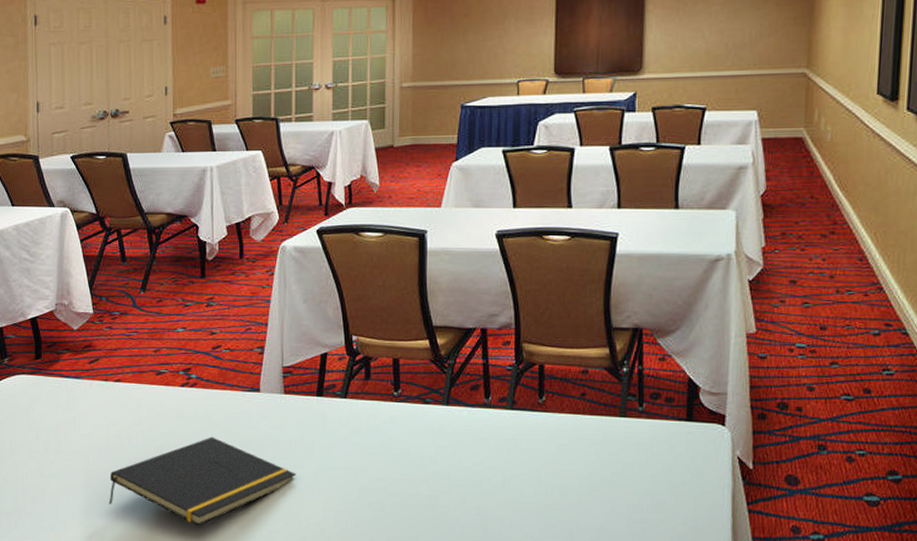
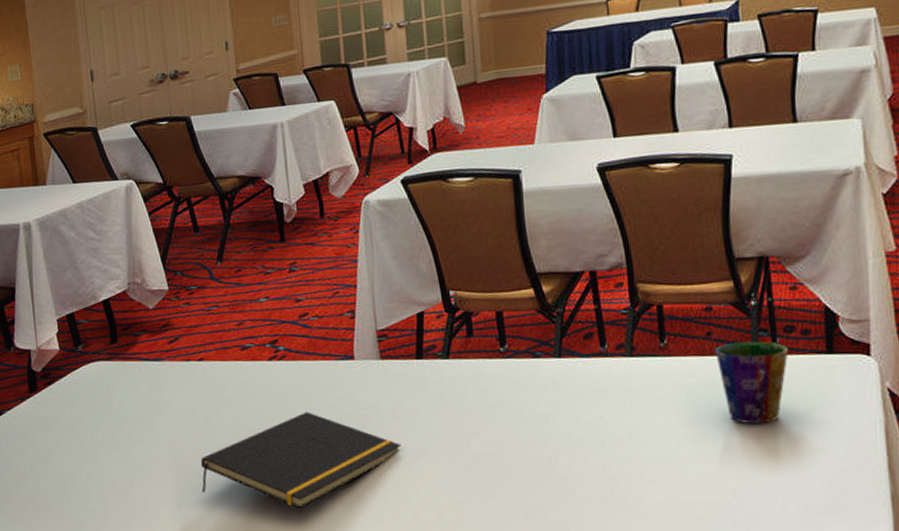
cup: none [587,404,653,480] -> present [715,341,789,424]

